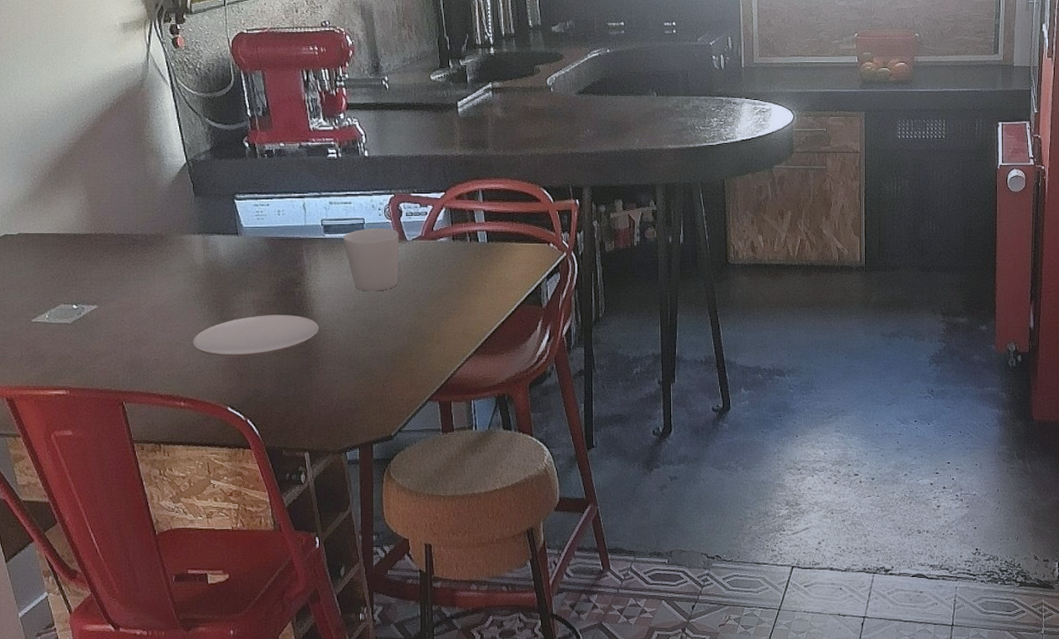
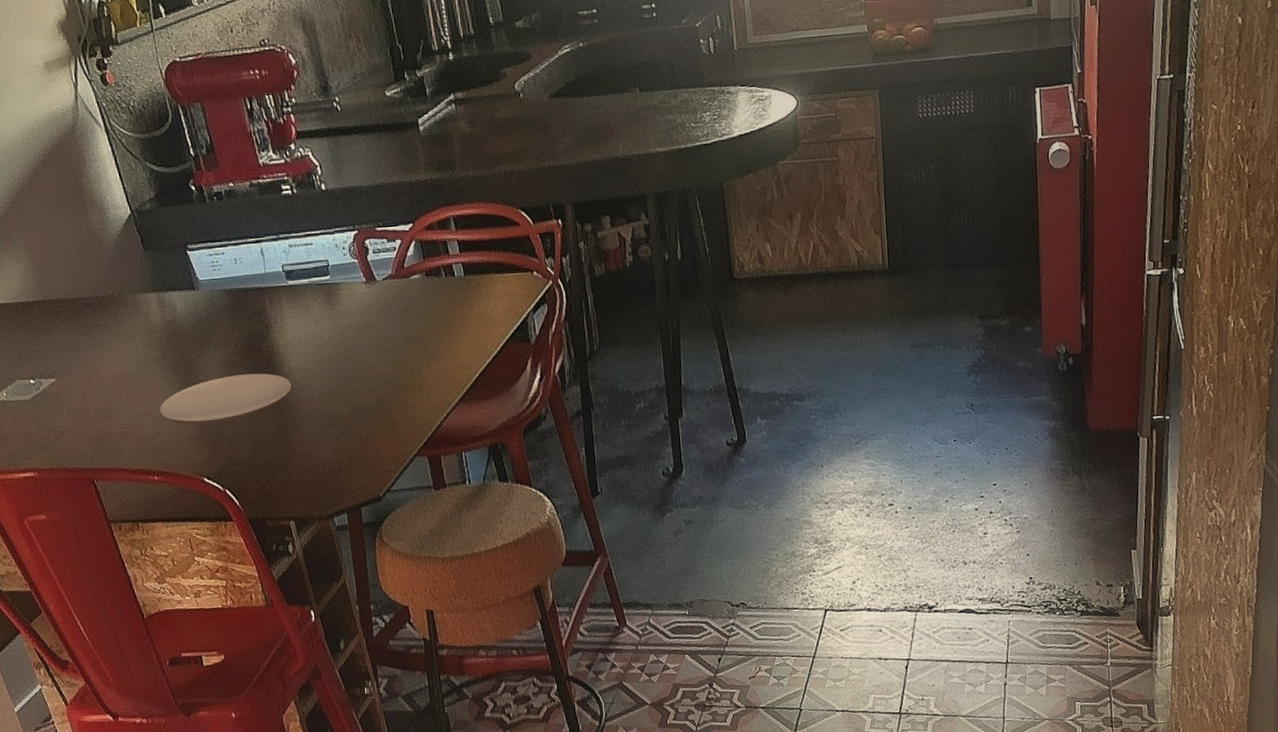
cup: present [343,228,399,292] -> none [307,269,372,341]

